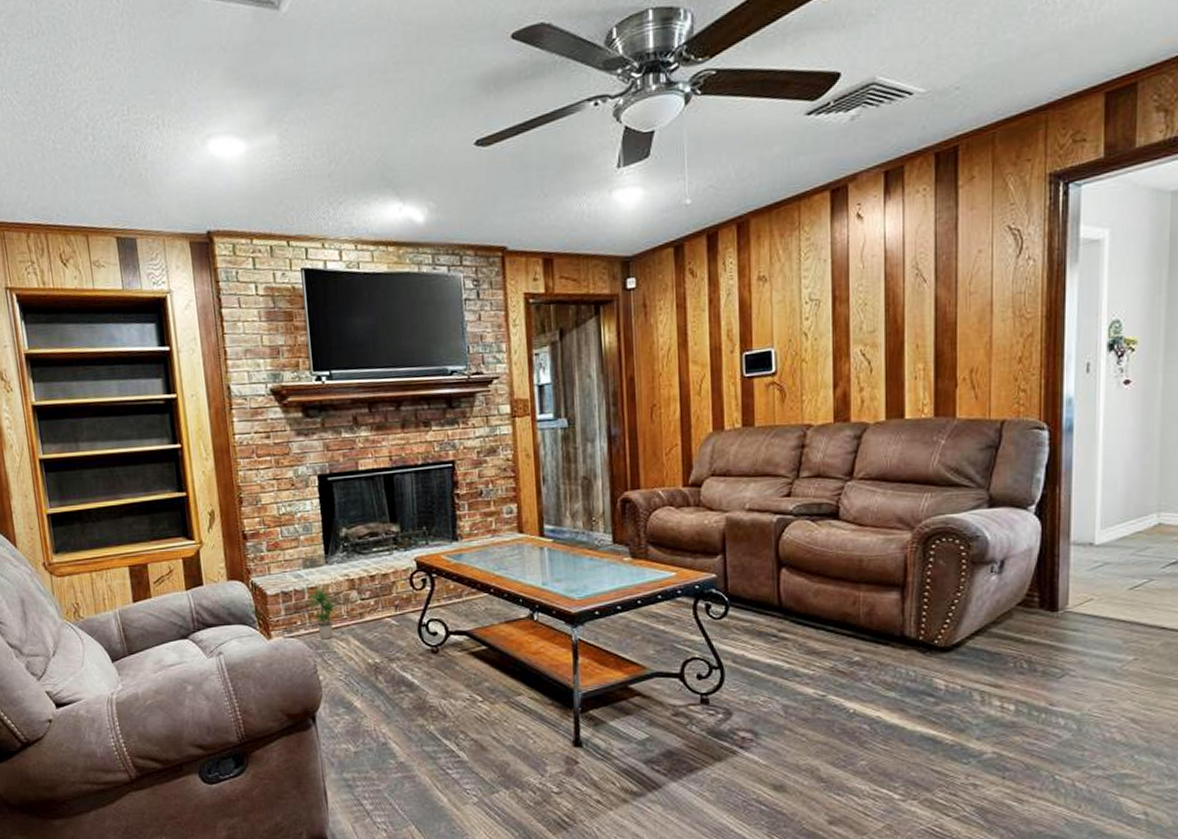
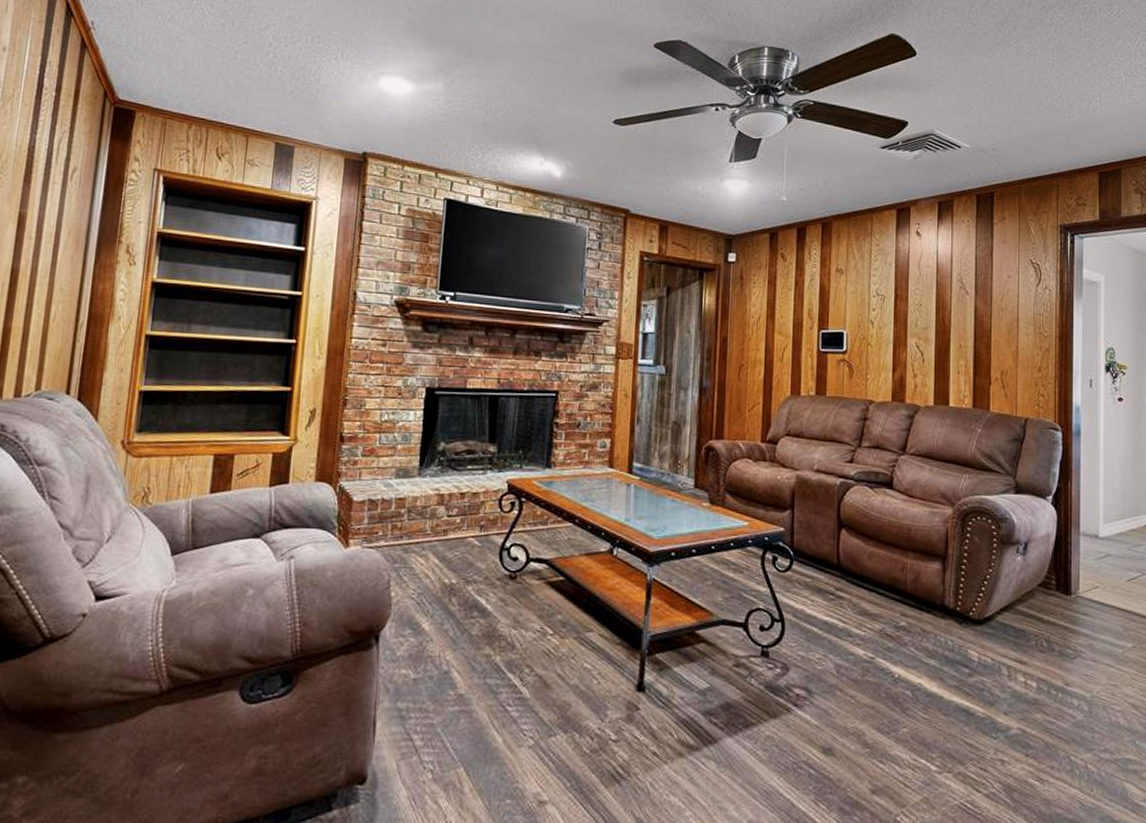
potted plant: present [307,586,340,640] -> none [392,497,424,554]

